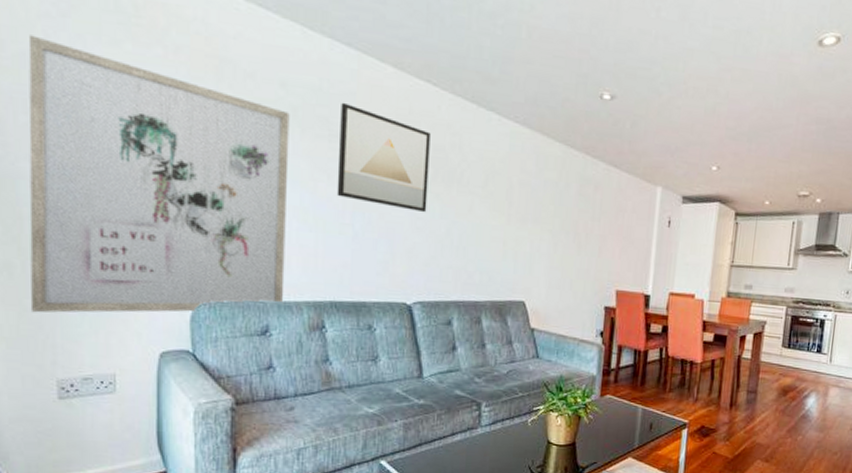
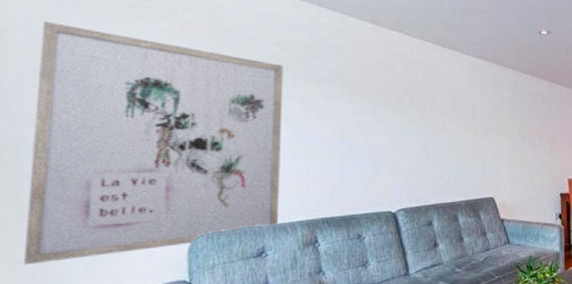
wall art: present [336,102,430,213] -> none [326,53,405,135]

